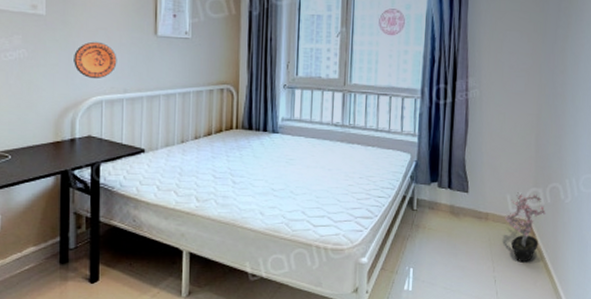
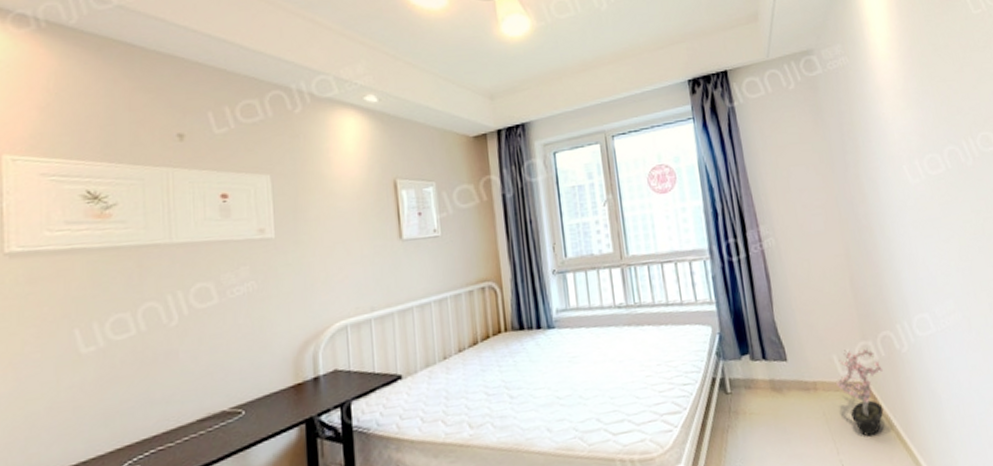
decorative plate: present [74,41,117,78] -> none [310,257,360,301]

